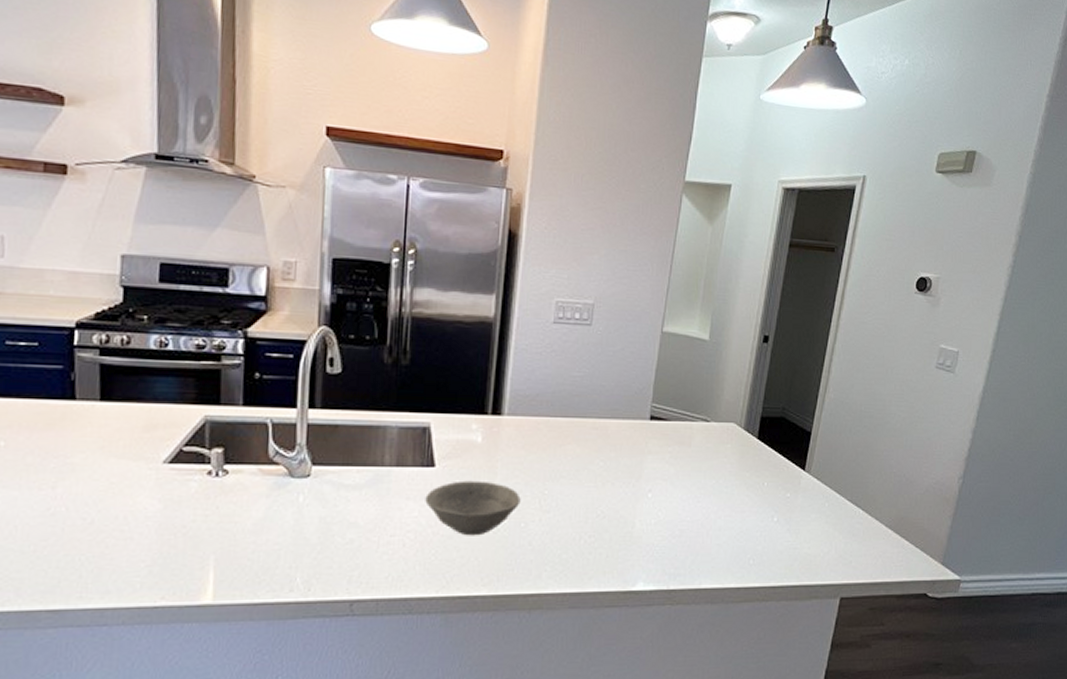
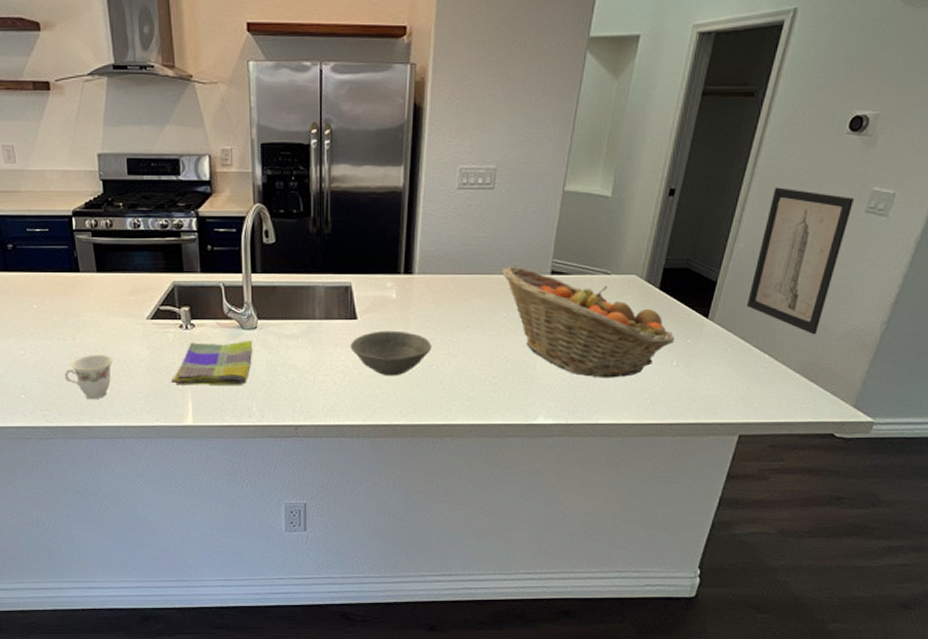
teacup: none [33,510,108,572] -> present [65,355,113,400]
dish towel: none [188,492,303,550] -> present [171,341,253,385]
fruit basket: none [599,409,775,536] -> present [502,266,675,378]
wall art: none [840,340,925,489] -> present [747,187,854,335]

